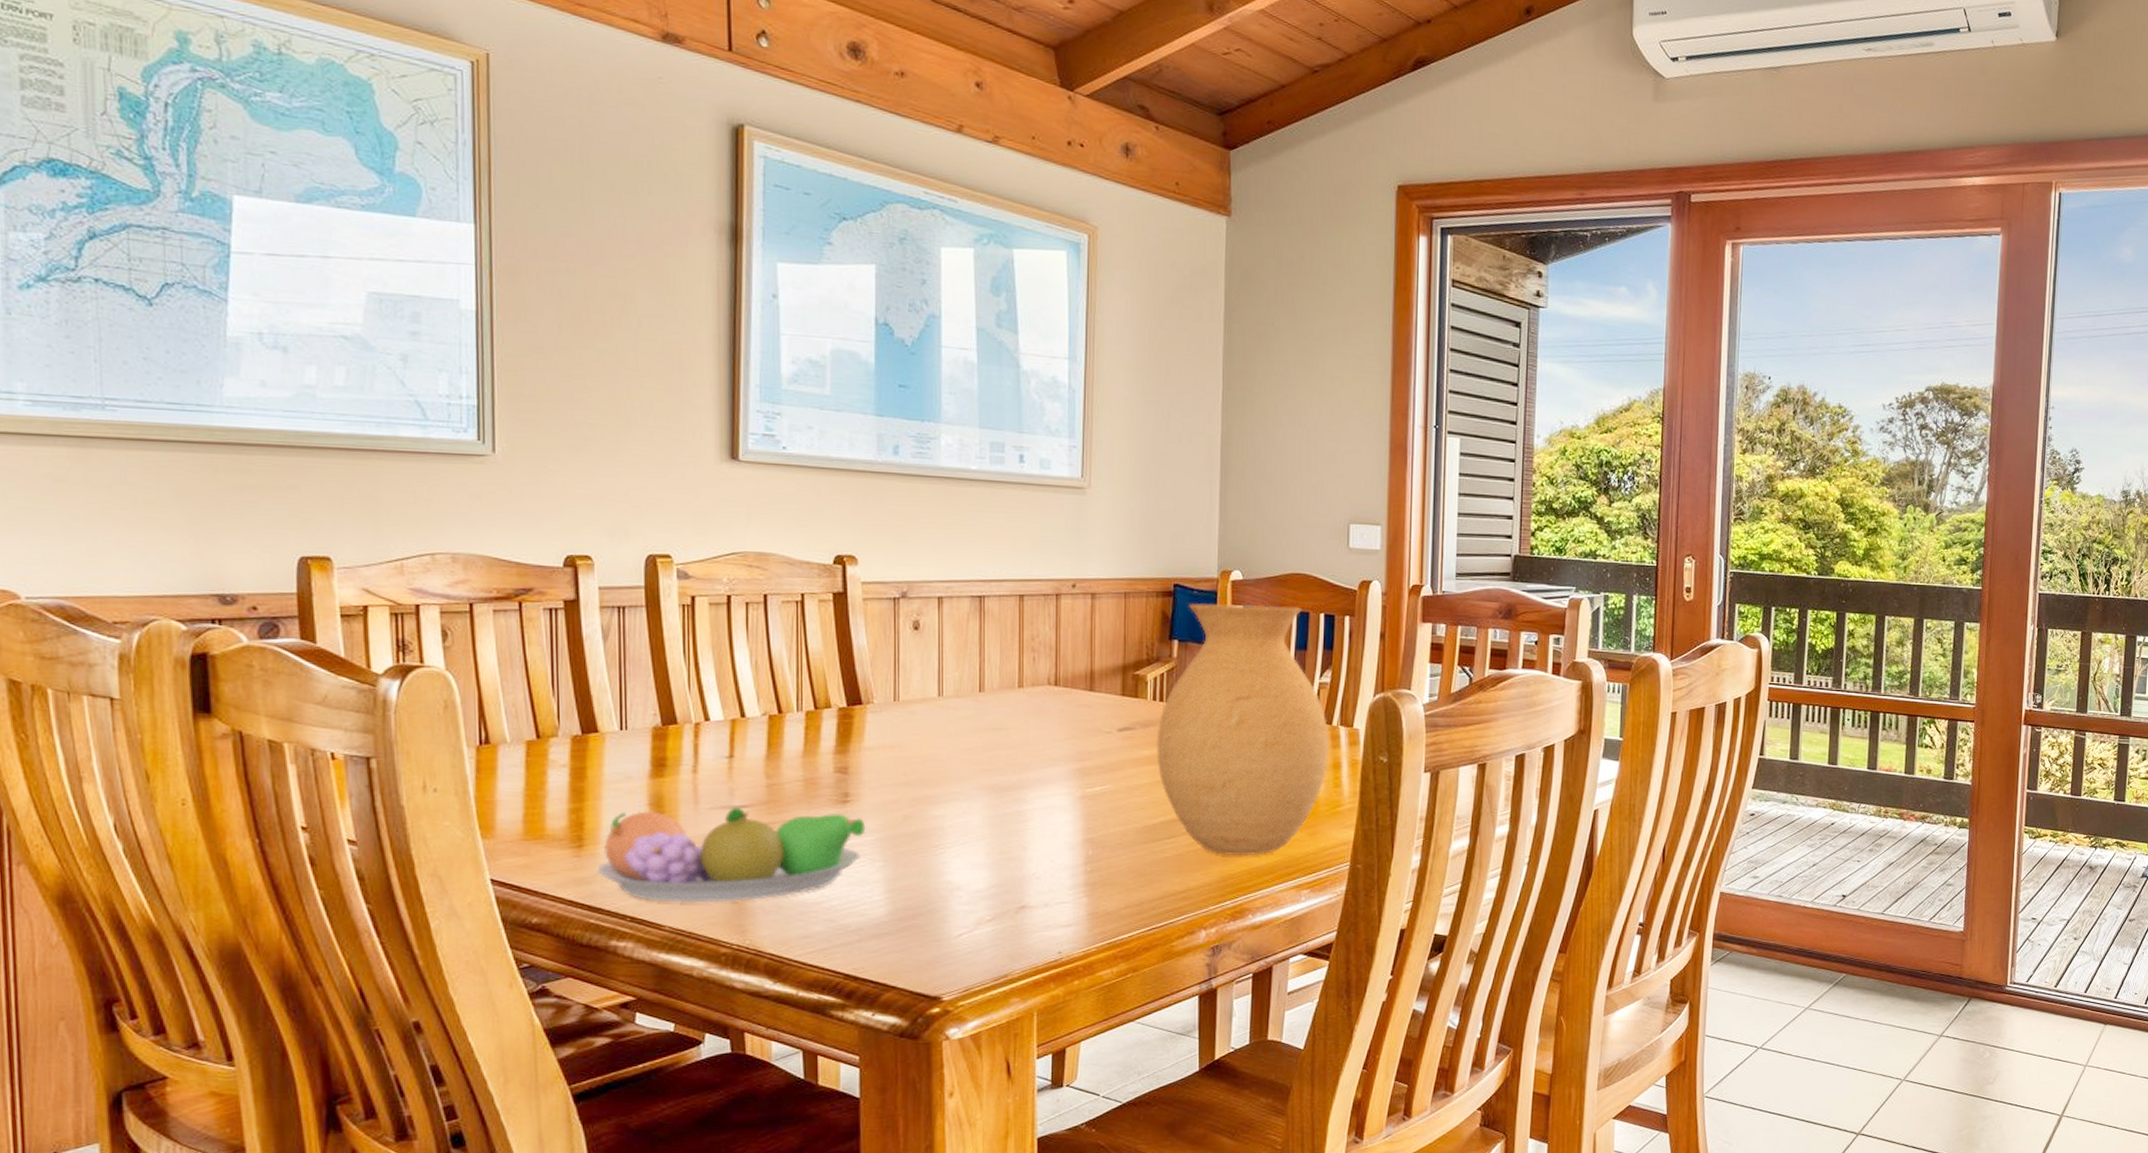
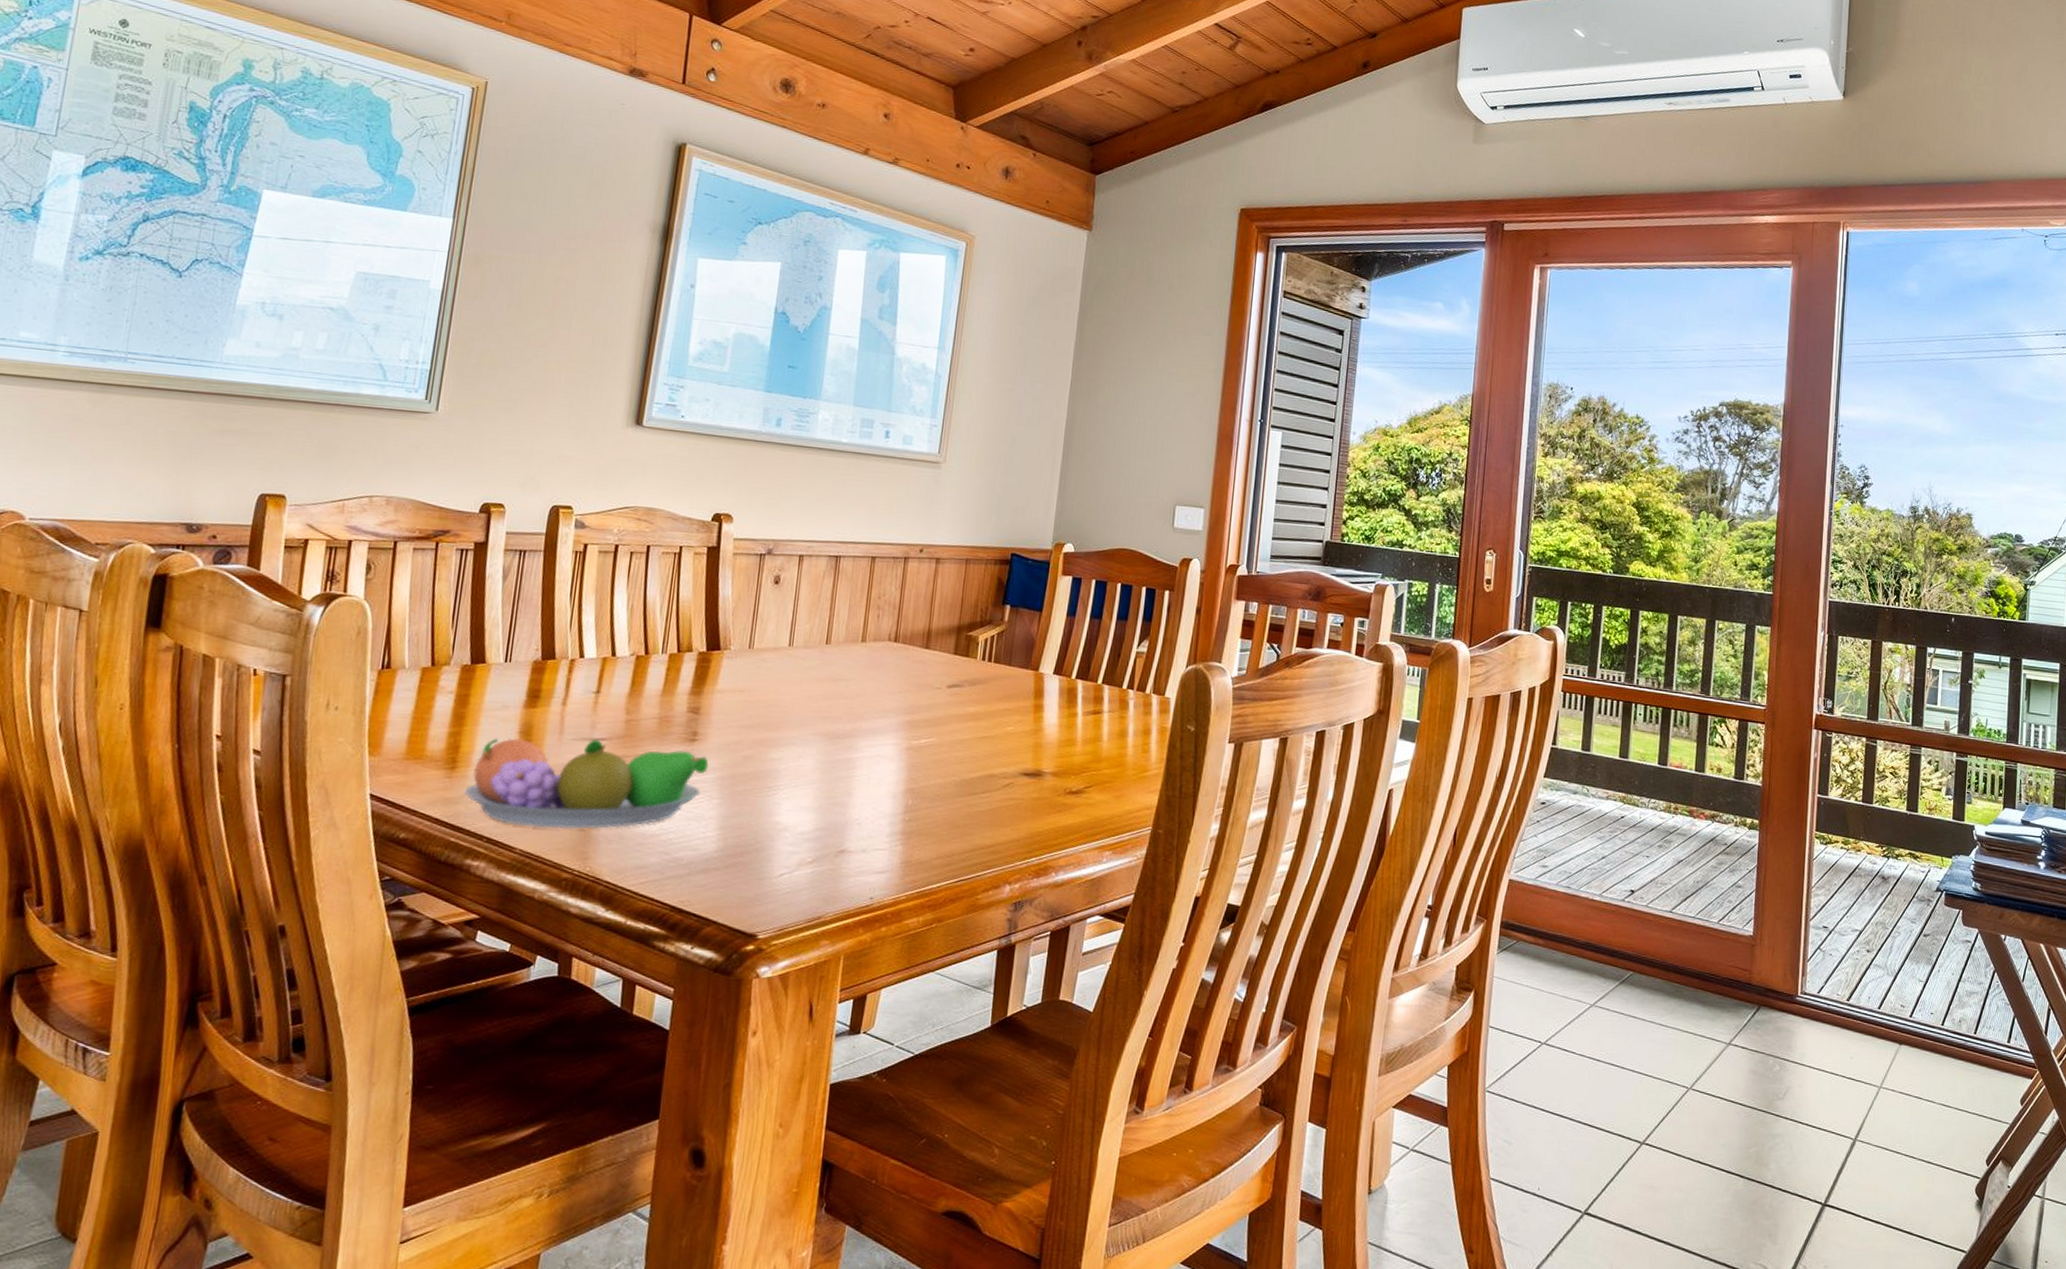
vase: present [1156,603,1330,856] -> none [980,572,1142,814]

